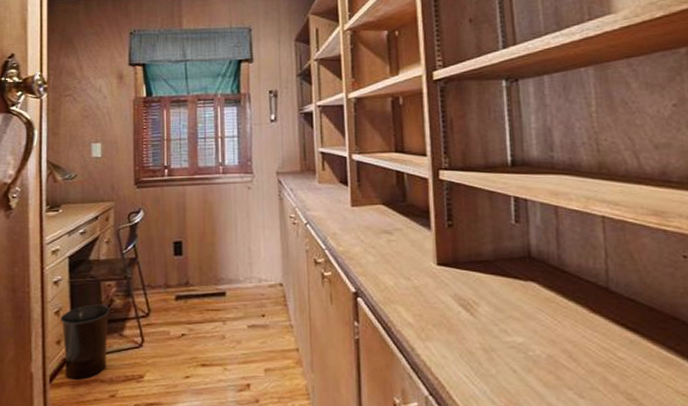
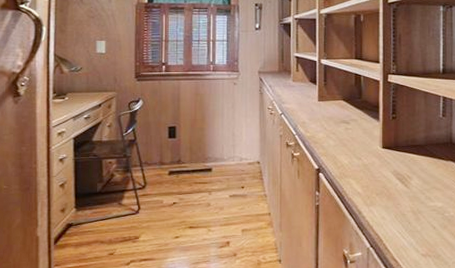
waste bin: present [61,304,111,379] -> none [65,178,111,241]

